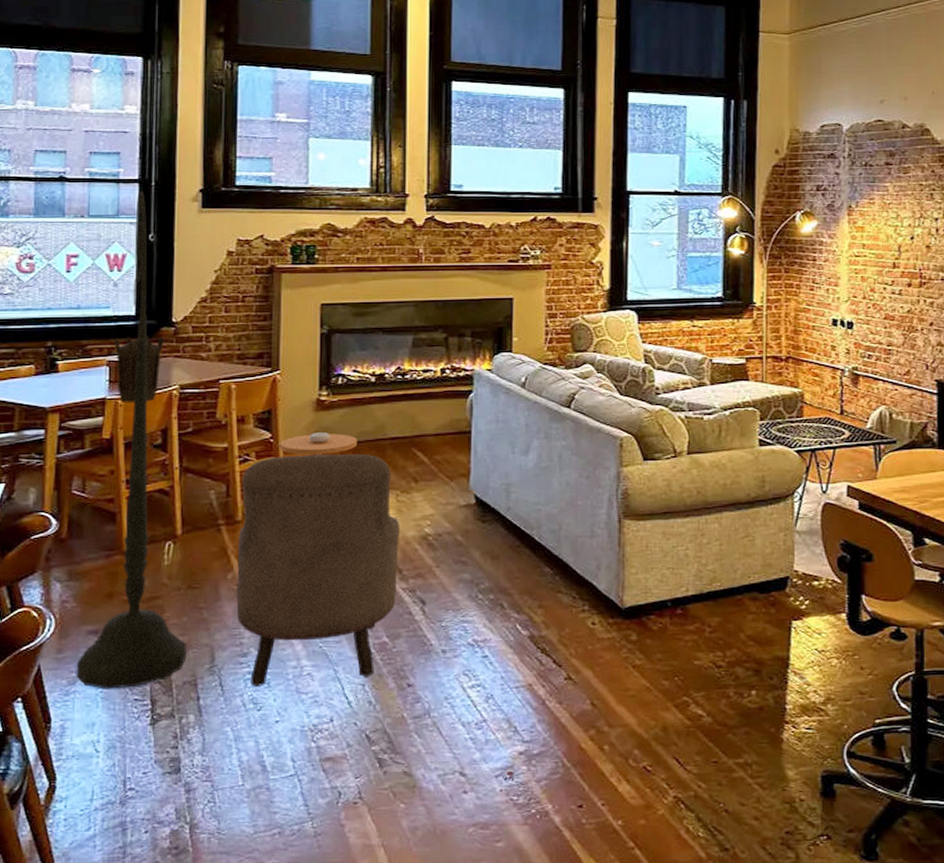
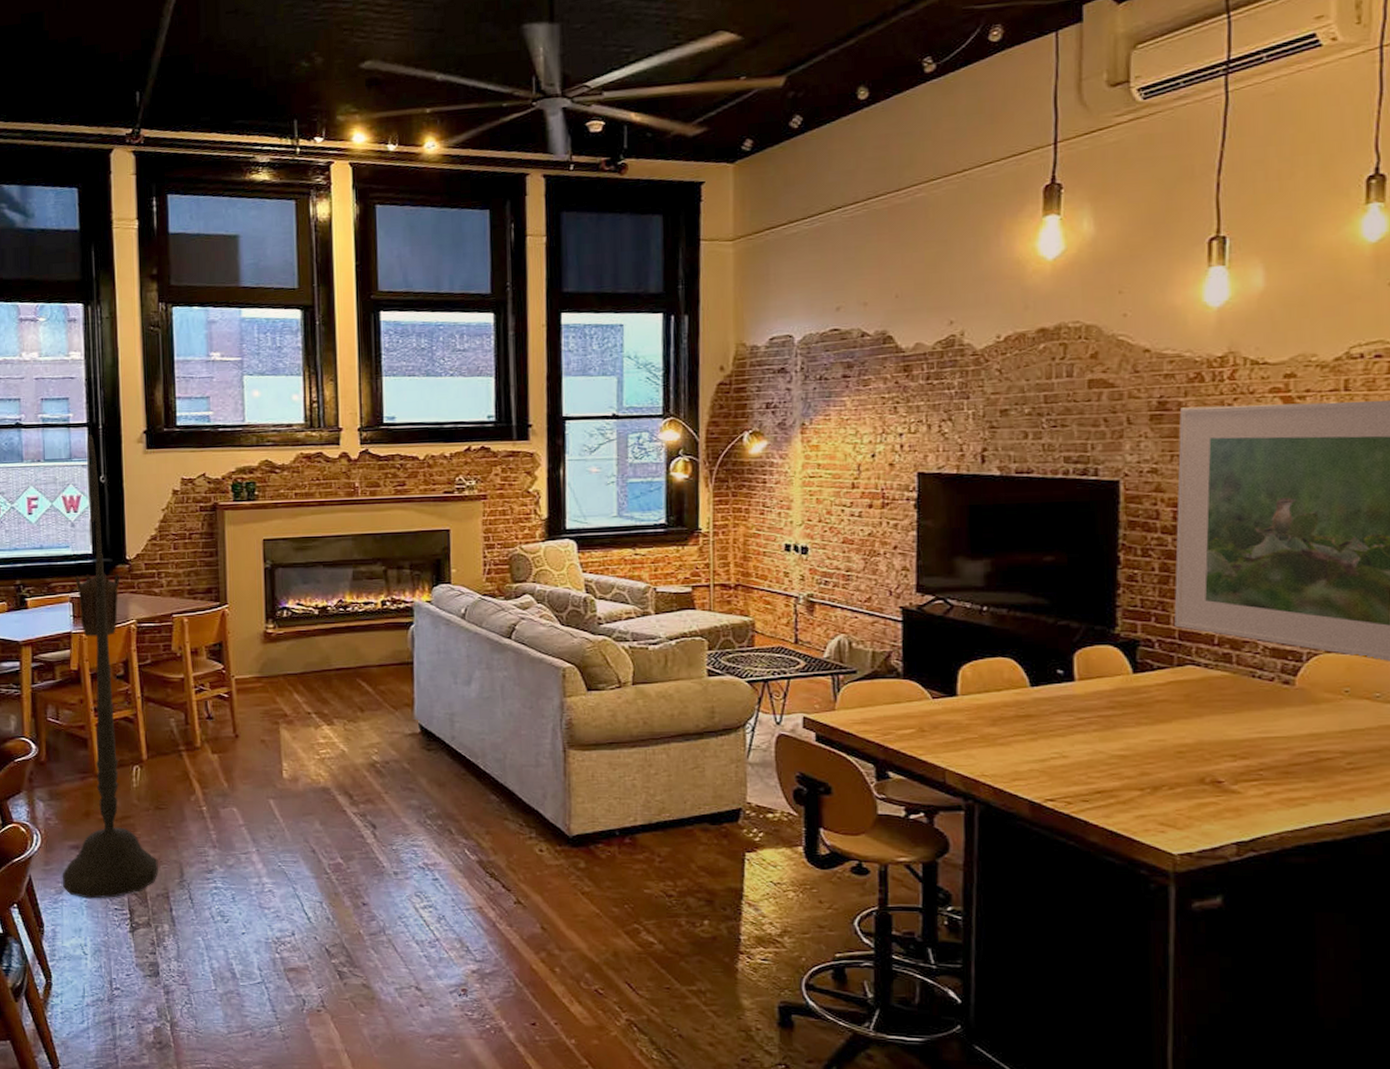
armchair: present [236,453,399,688] -> none [198,684,349,902]
side table: present [280,433,358,455] -> none [232,664,305,685]

